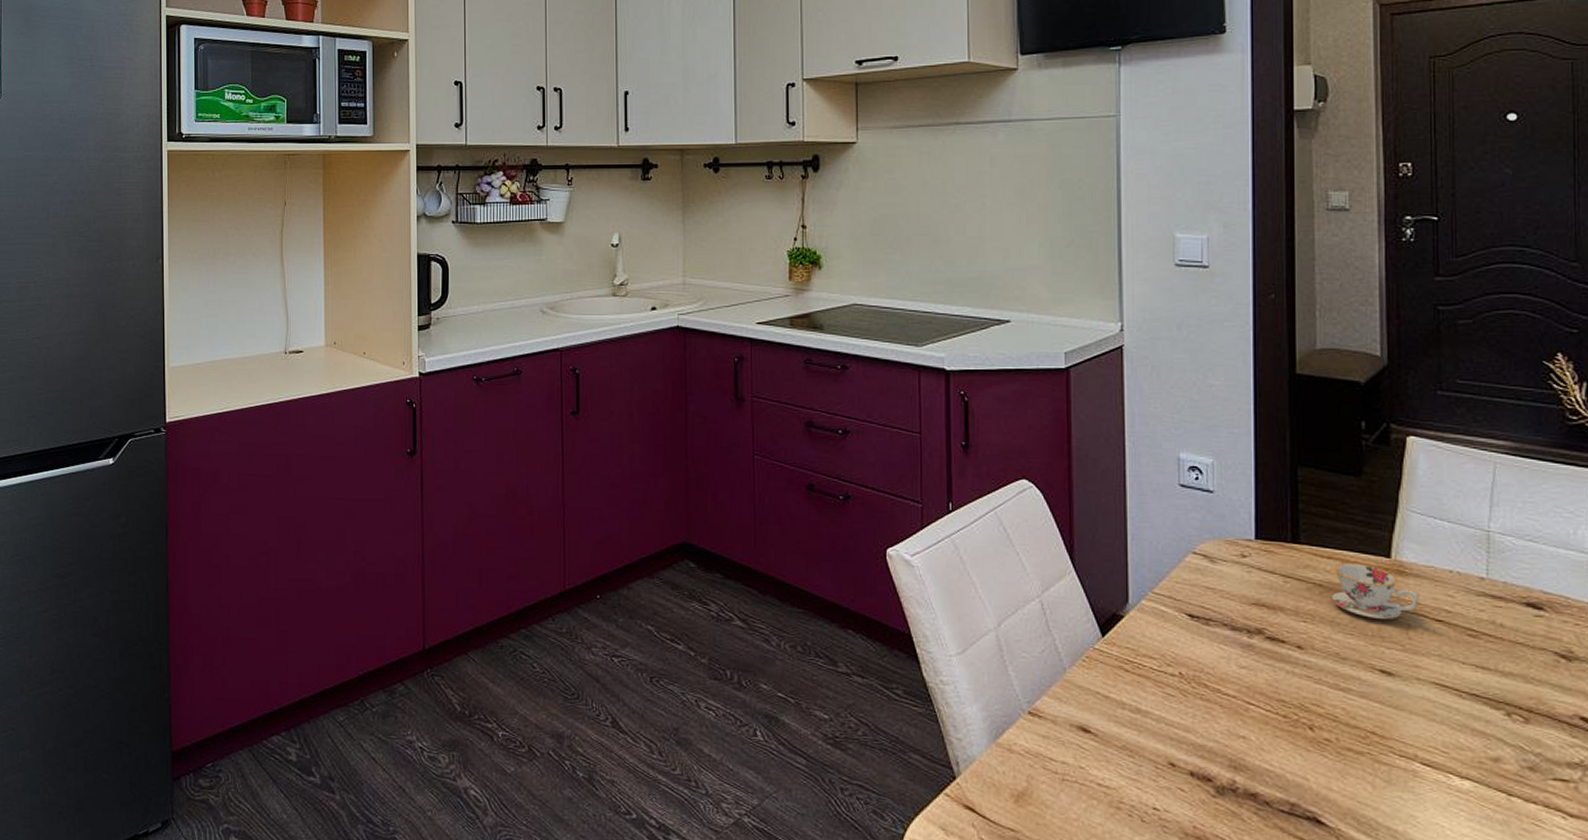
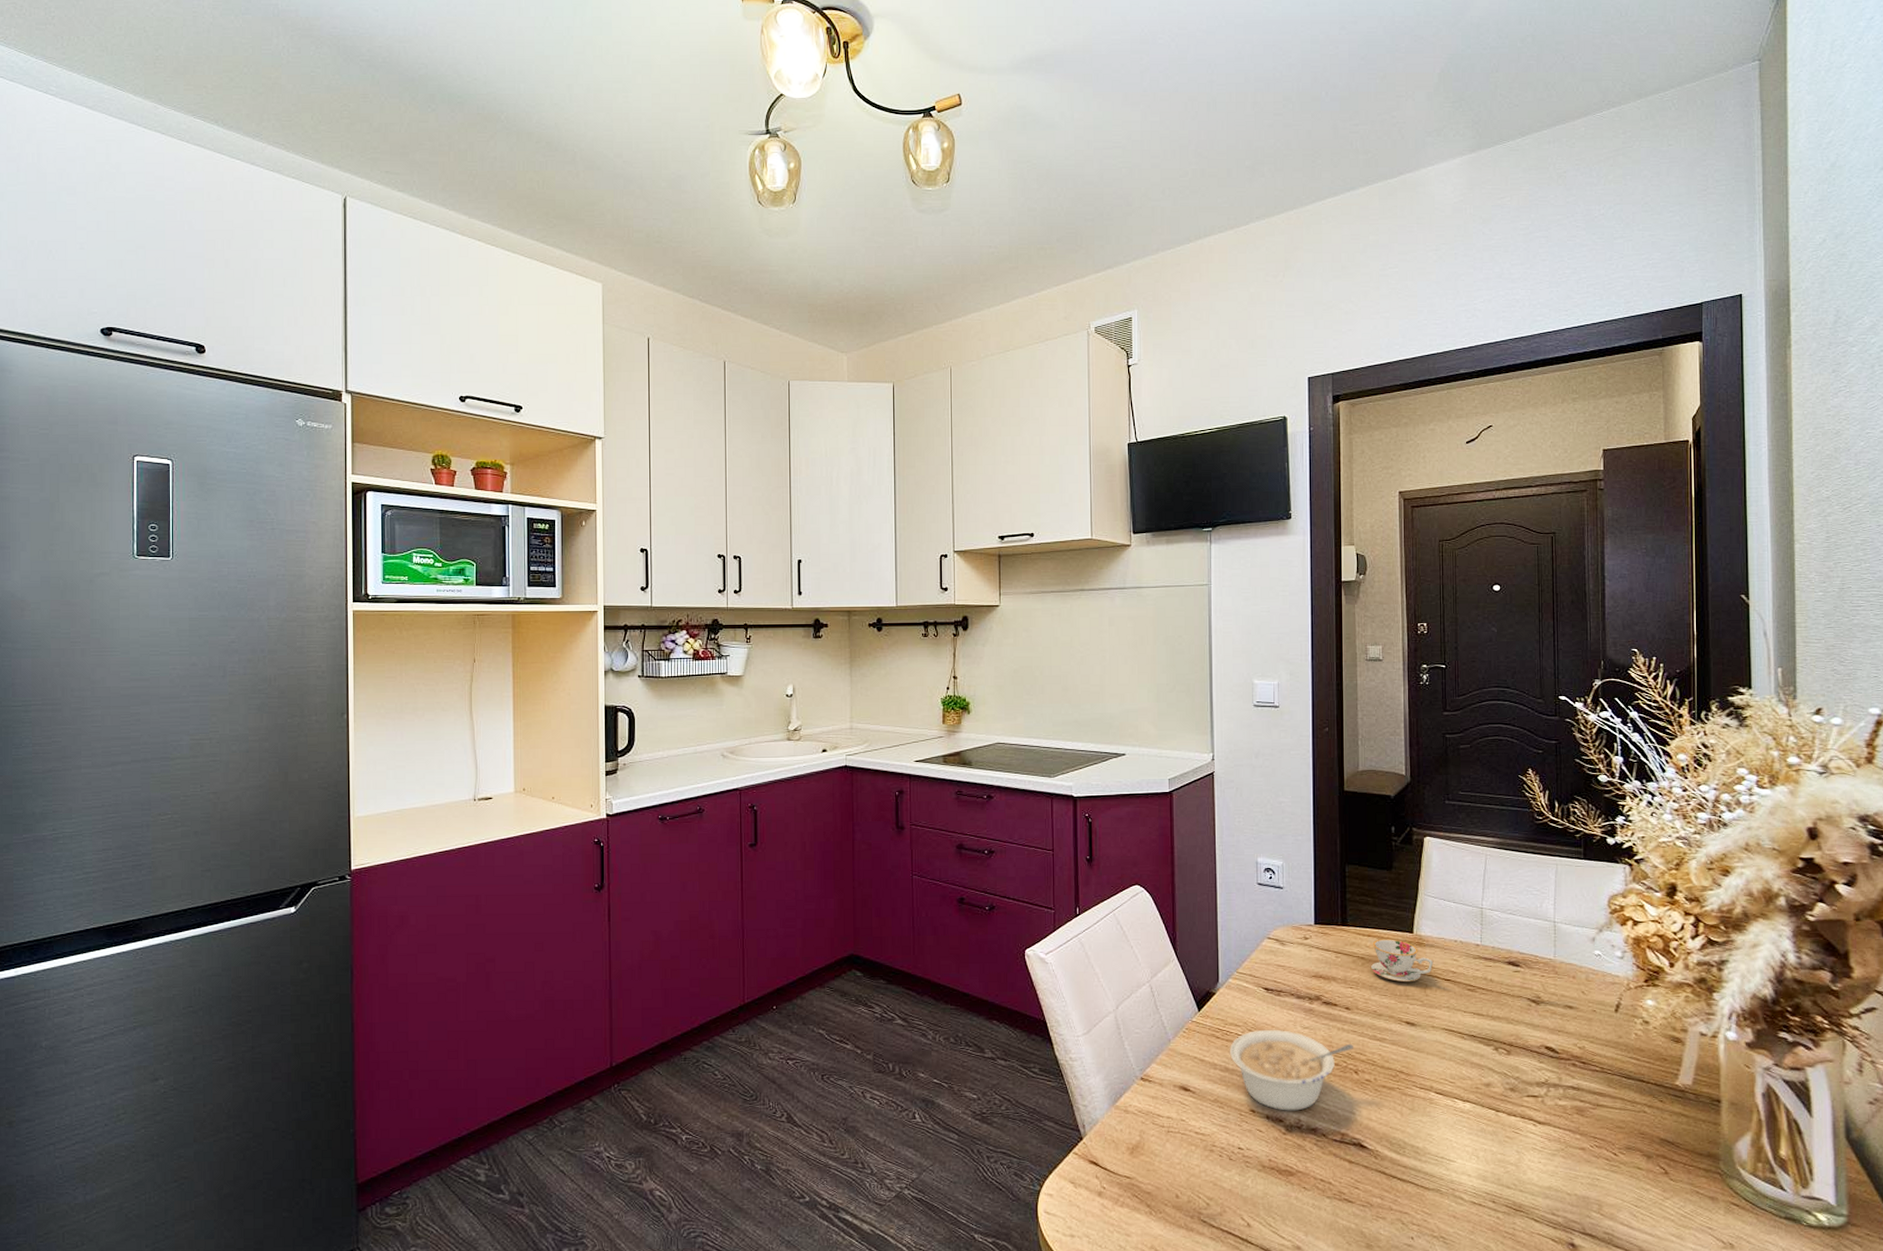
legume: none [1141,665,1307,770] -> present [1229,1029,1353,1111]

